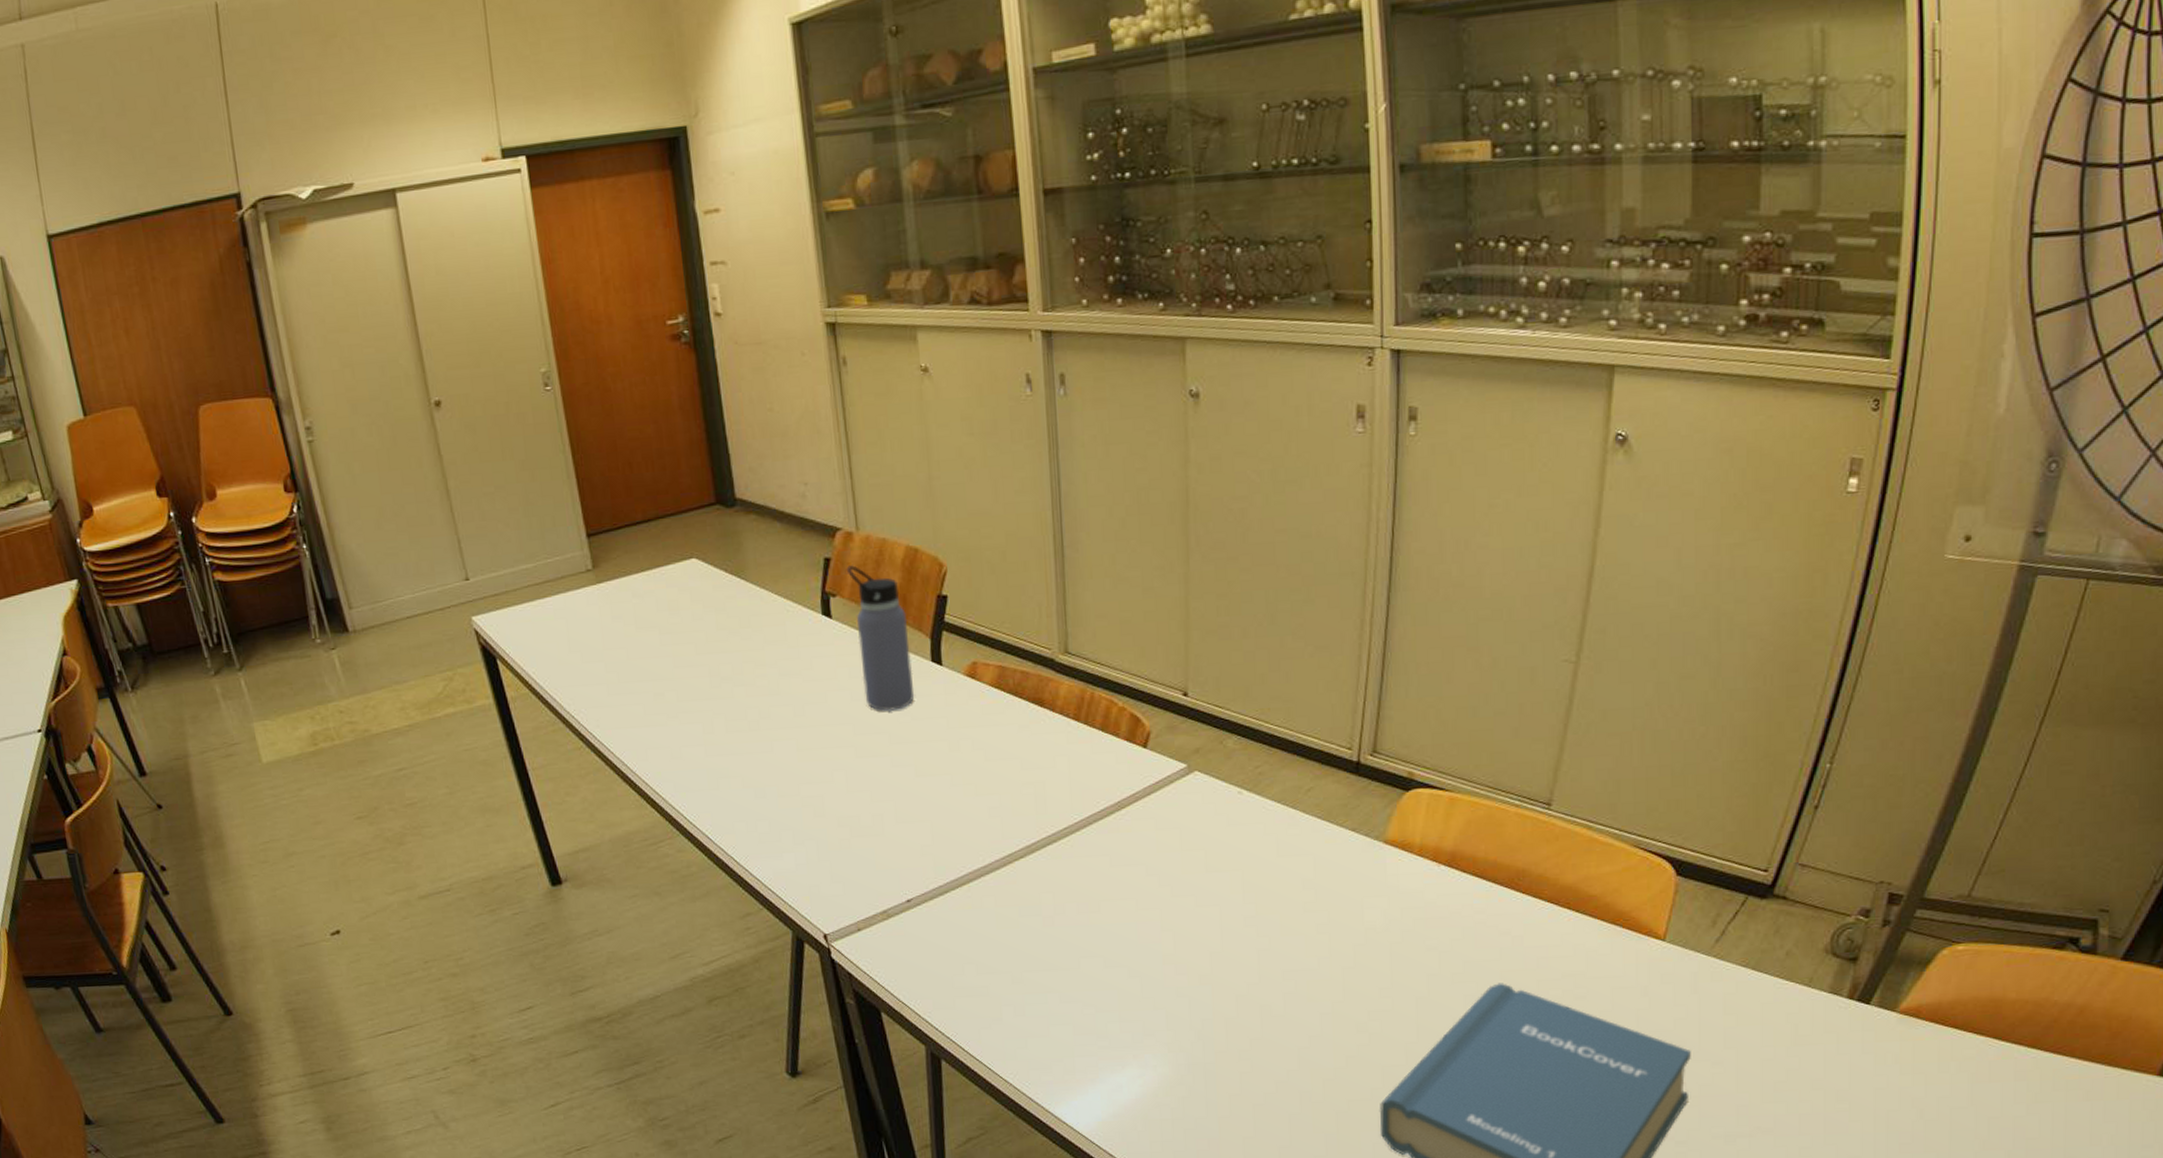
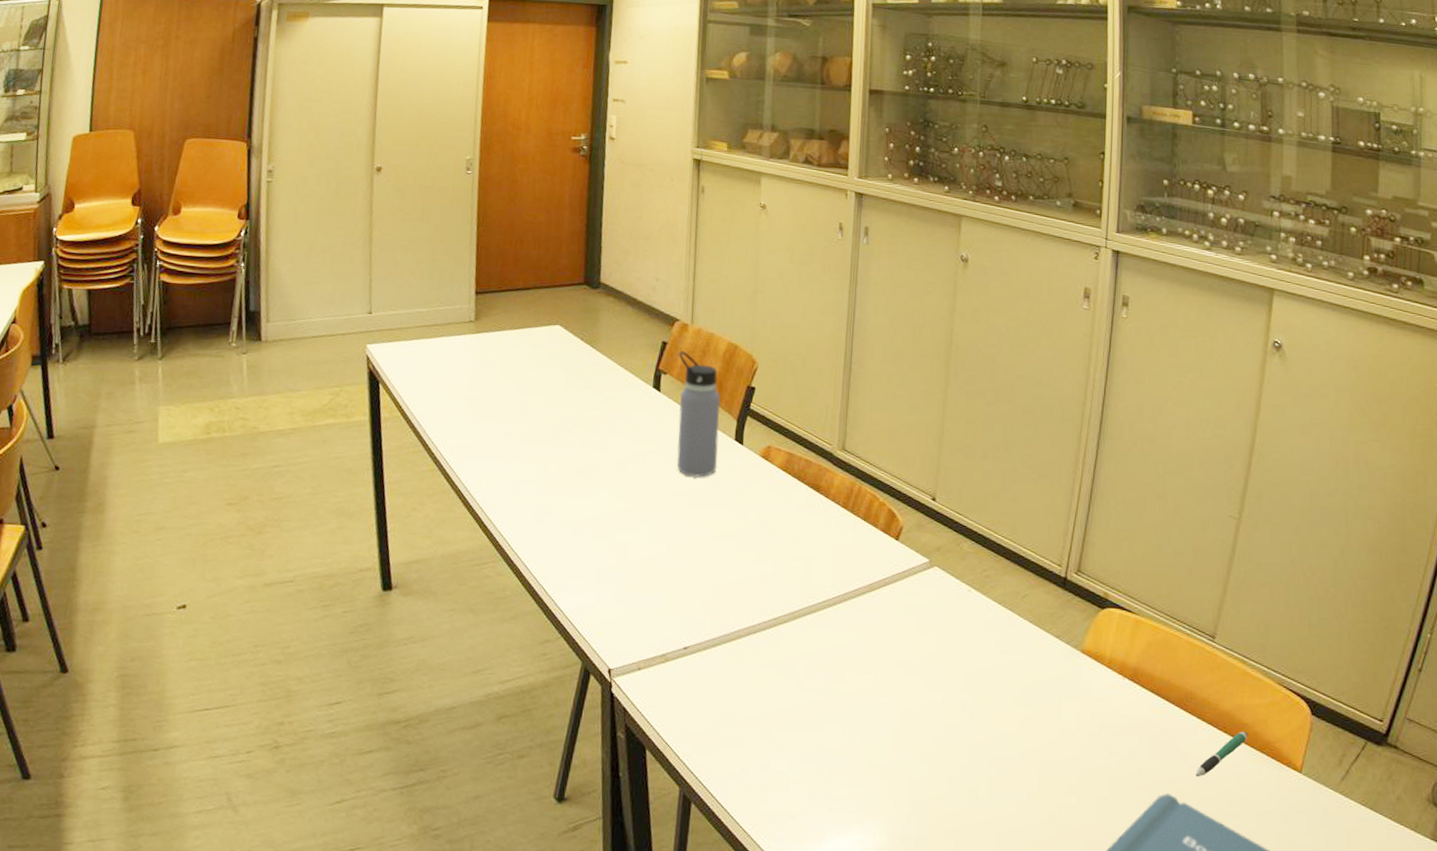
pen: none [1533,904,1597,961] -> present [1195,731,1248,777]

